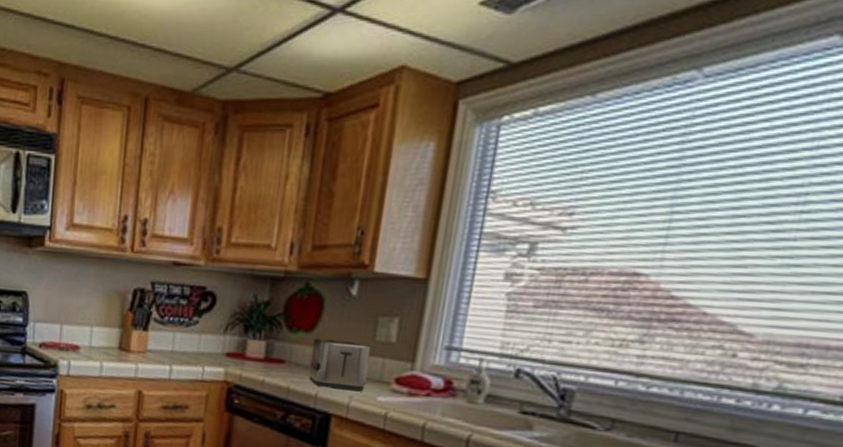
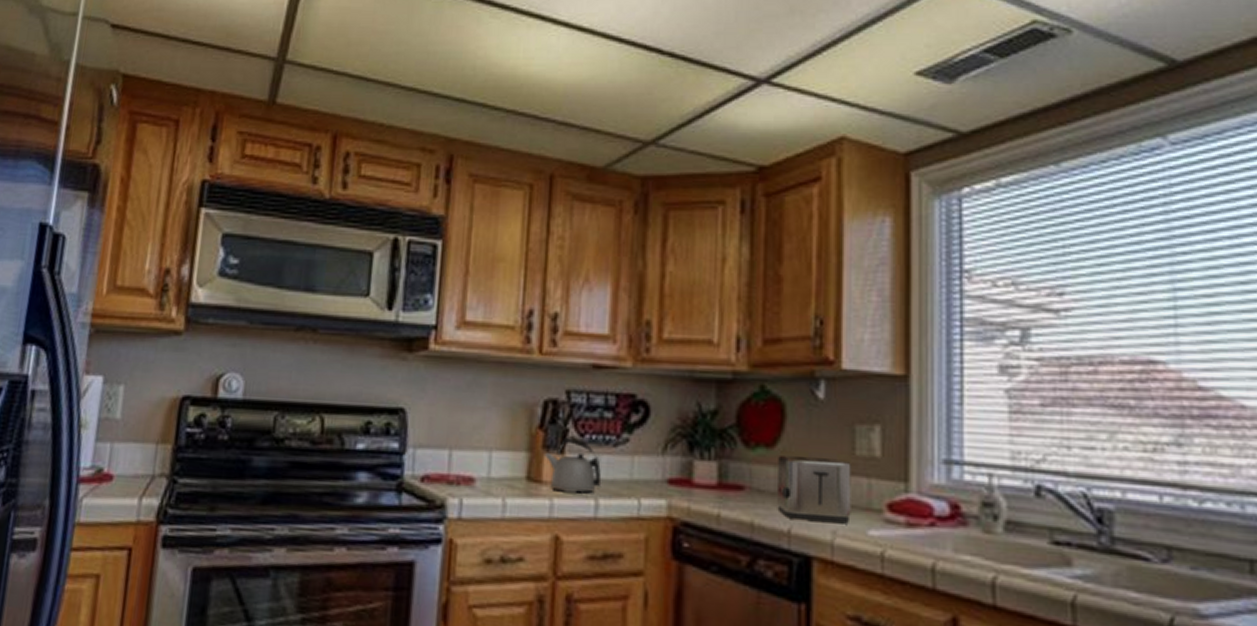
kettle: none [133,319,176,360] -> present [545,438,602,493]

